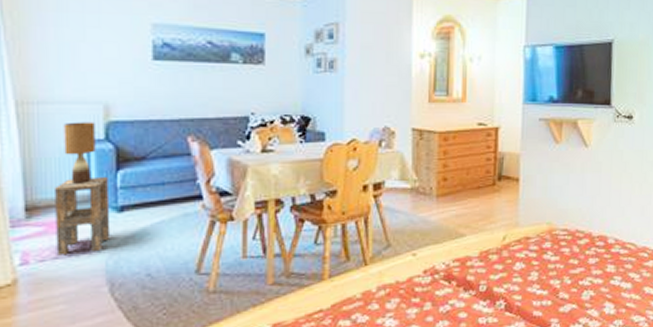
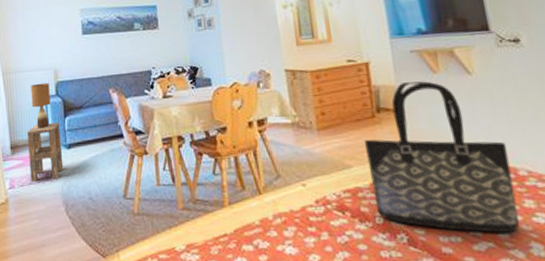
tote bag: none [481,151,604,296] -> present [365,81,520,233]

